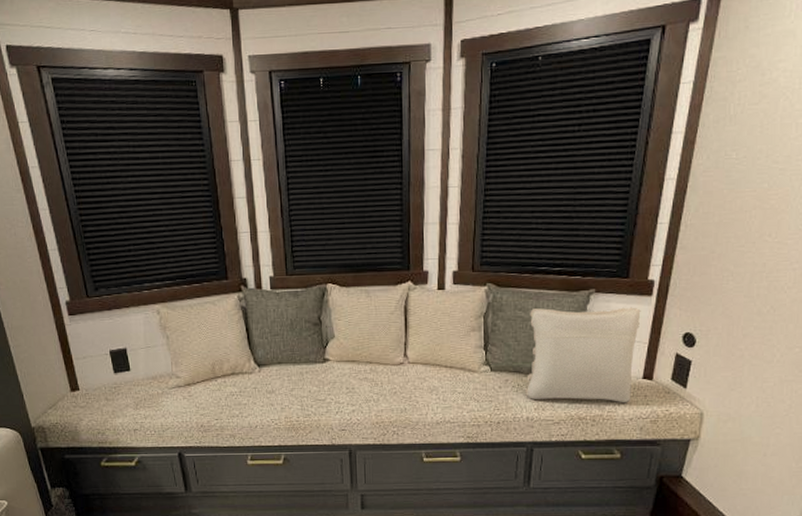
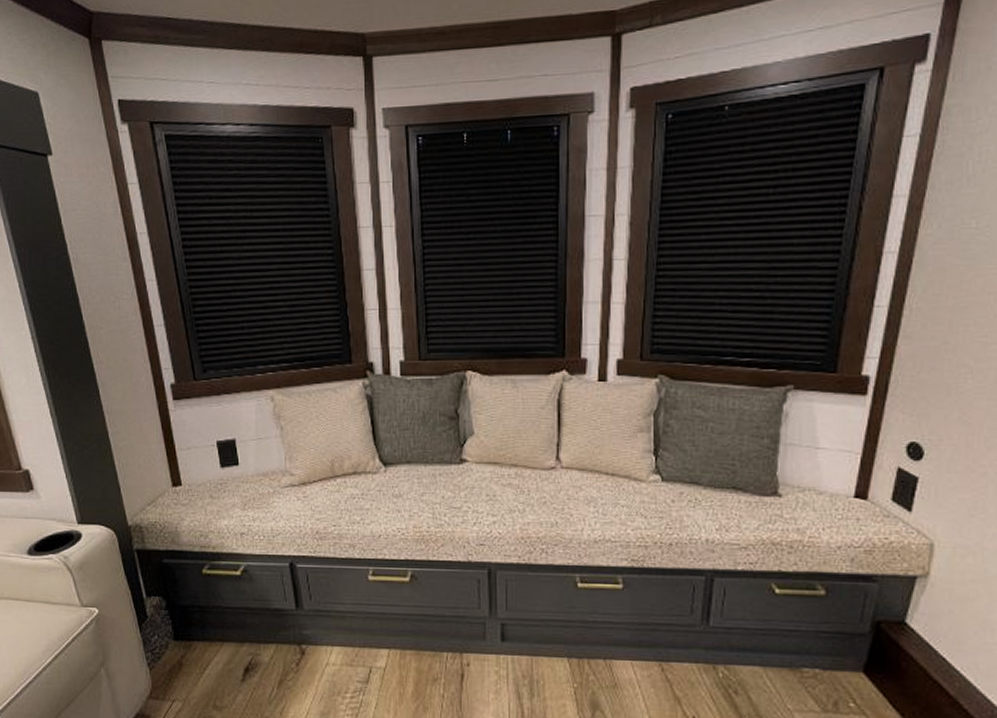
pillow: present [525,307,641,403] -> none [705,407,852,527]

